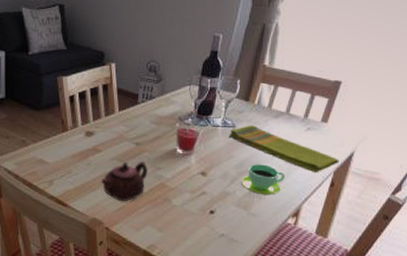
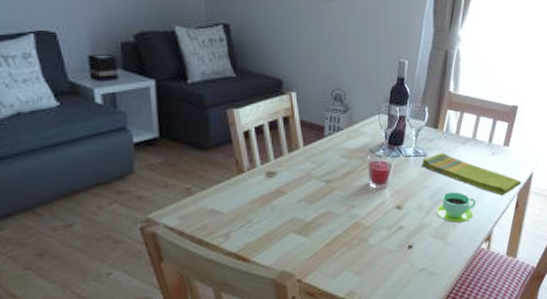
teapot: present [101,161,148,202] -> none [288,200,341,248]

